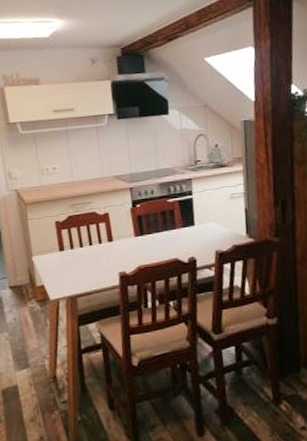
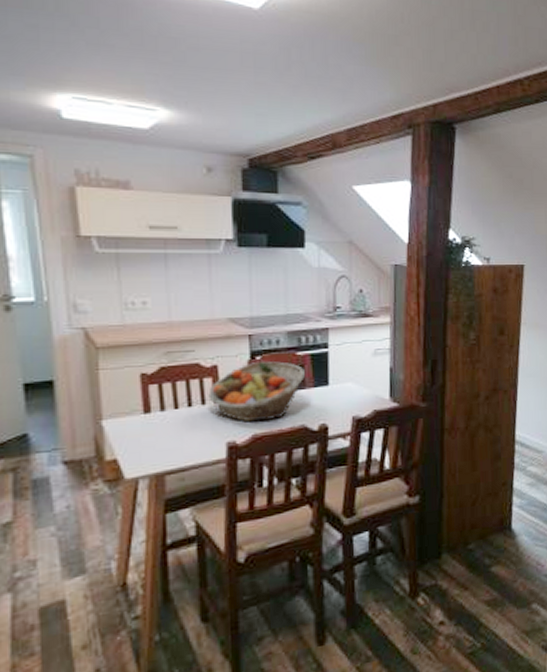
fruit basket: none [103,208,175,257] -> present [208,360,305,422]

